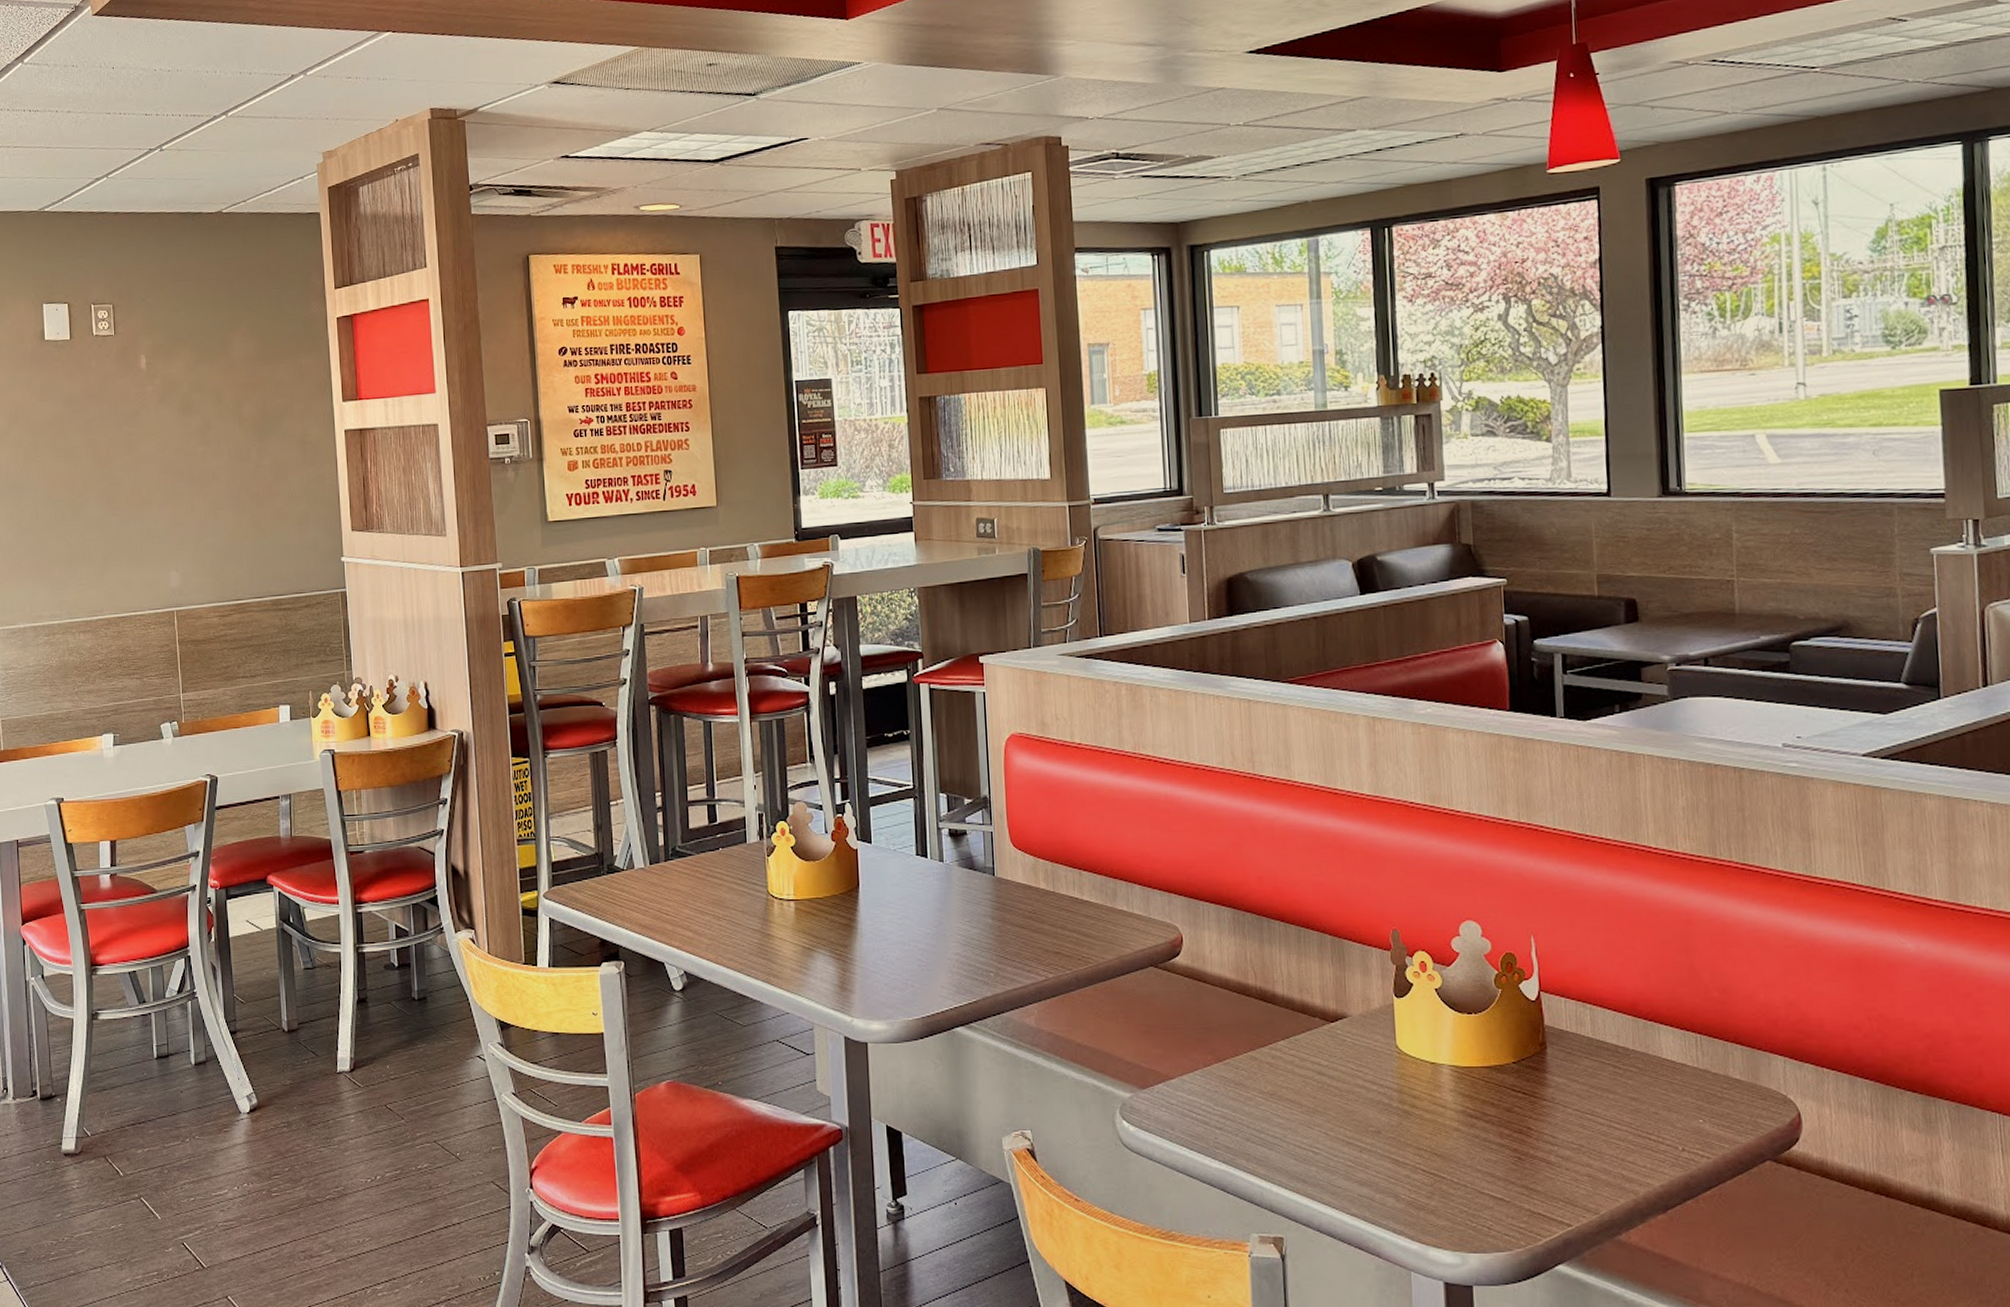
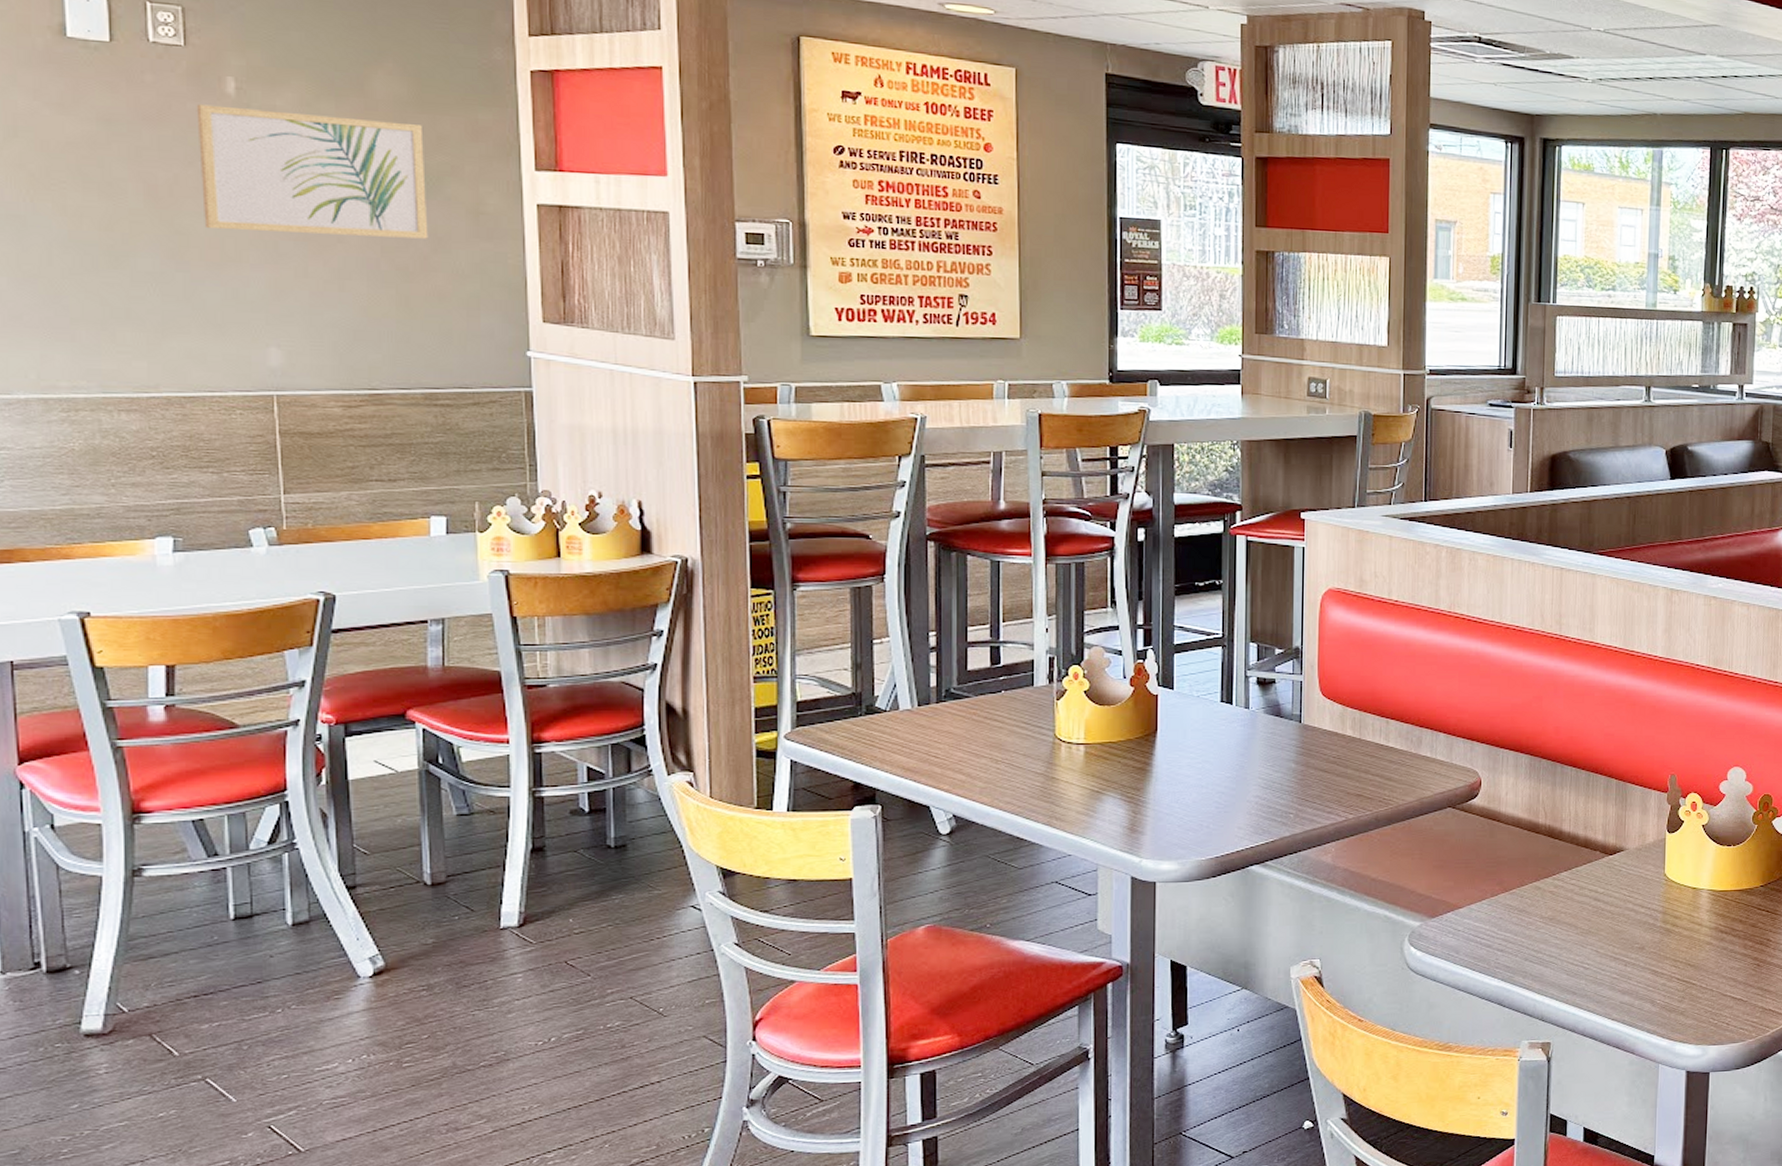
wall art: none [122,374,272,479] -> present [196,104,429,239]

